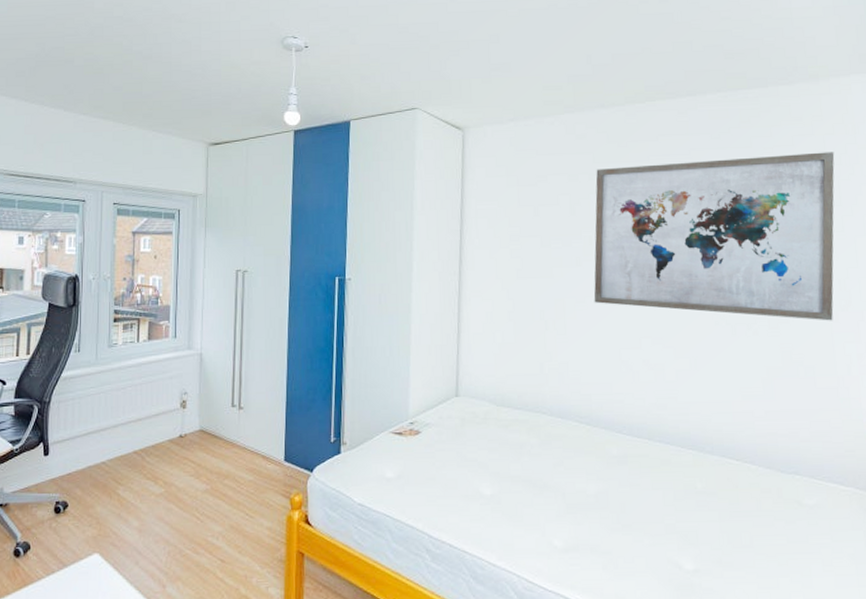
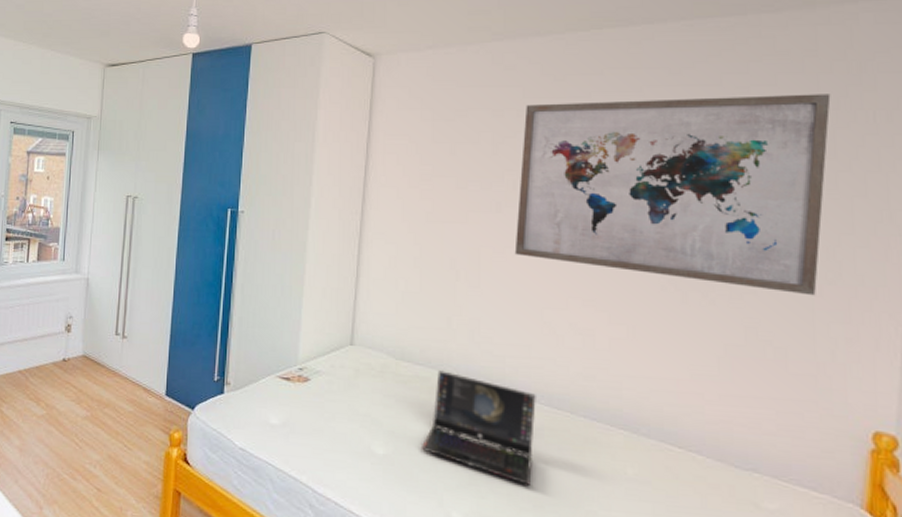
laptop computer: none [523,412,620,508] -> present [421,370,536,485]

